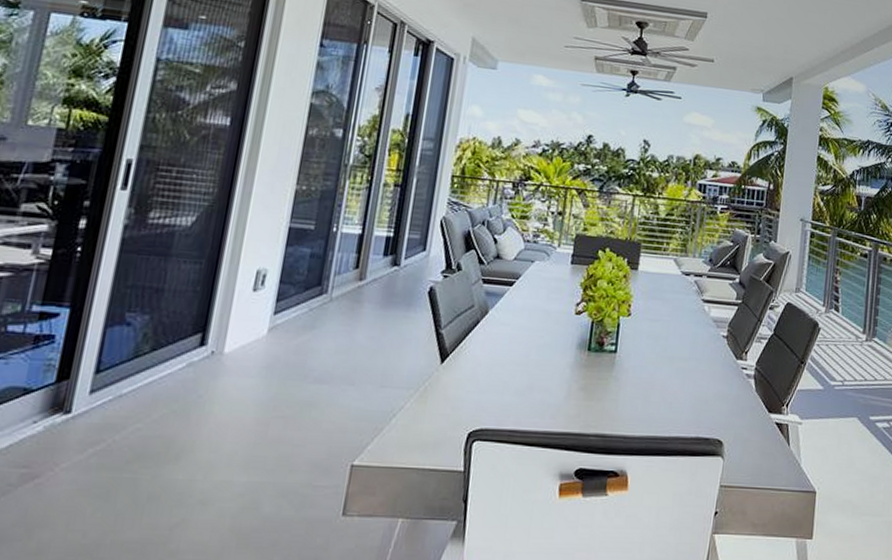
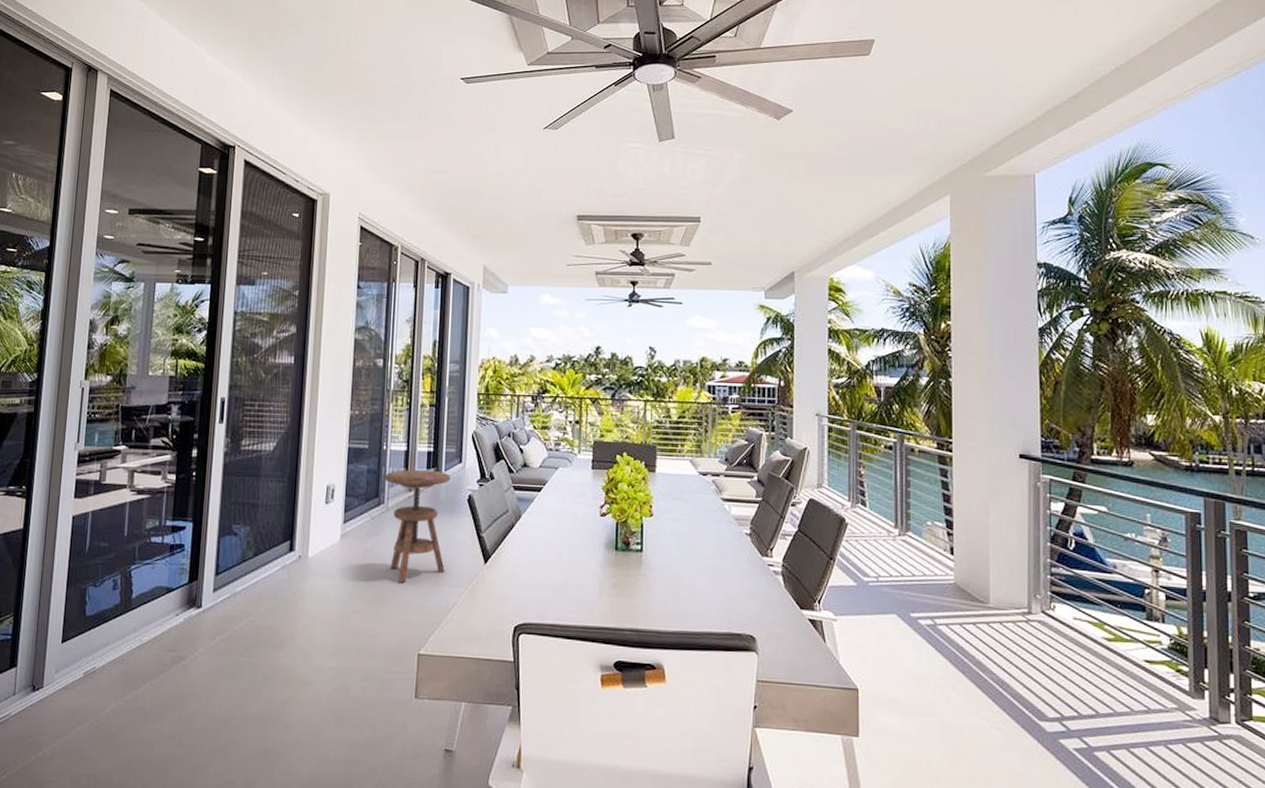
side table: none [327,256,411,384] -> present [384,469,451,582]

